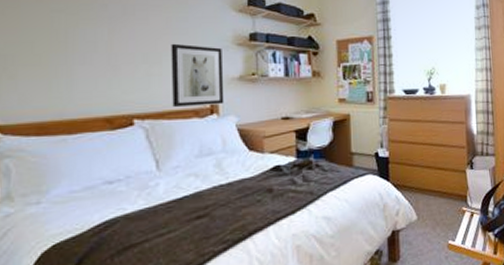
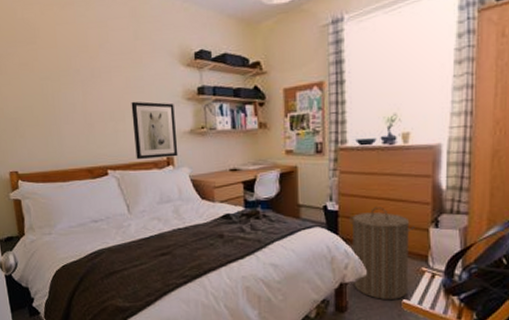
laundry hamper: none [399,152,455,244] -> present [349,207,415,299]

